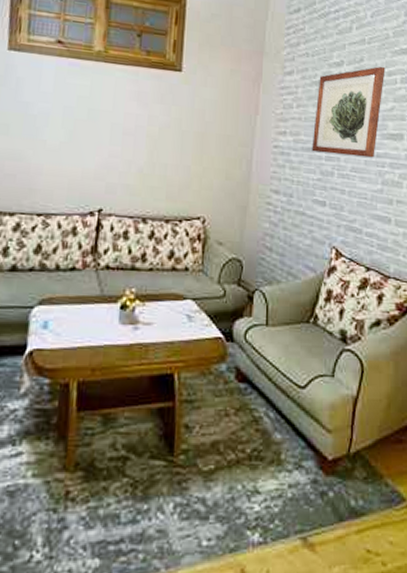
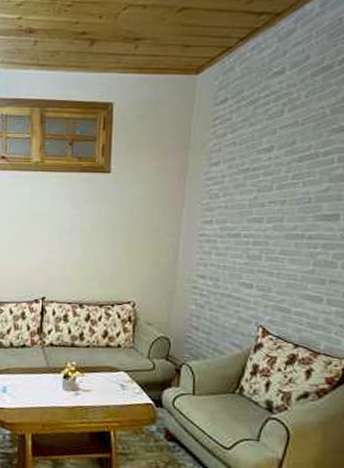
wall art: present [312,66,386,158] -> none [238,148,321,240]

